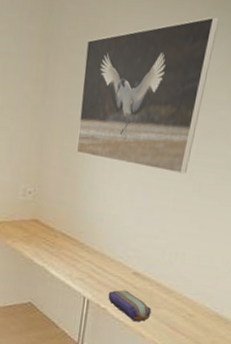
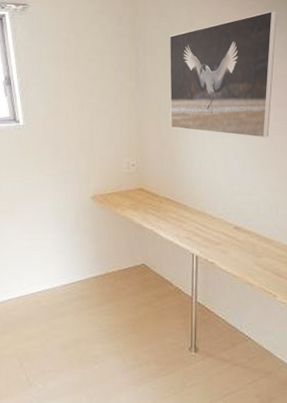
pencil case: present [108,290,152,322] -> none [214,244,255,272]

